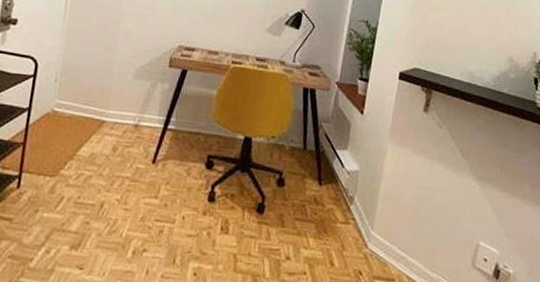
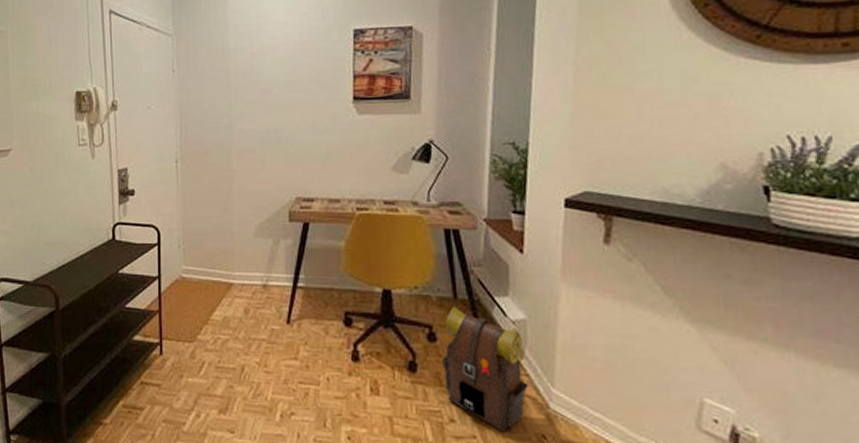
backpack: none [286,156,354,268] -> present [441,306,528,431]

